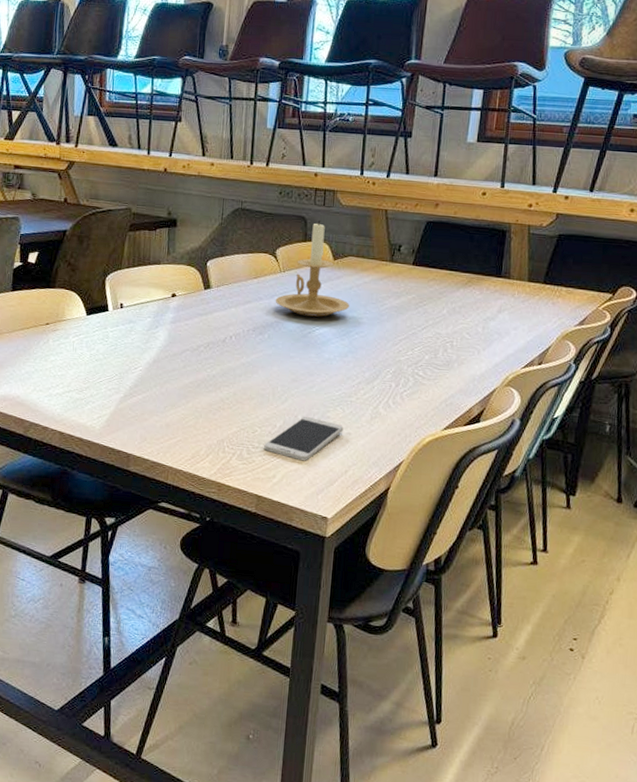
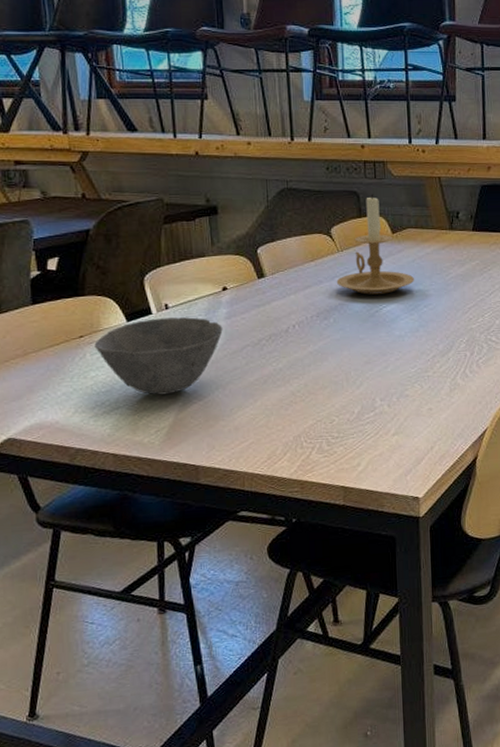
bowl: none [57,315,168,386] -> present [94,317,223,395]
smartphone: present [264,416,344,461] -> none [344,397,424,444]

